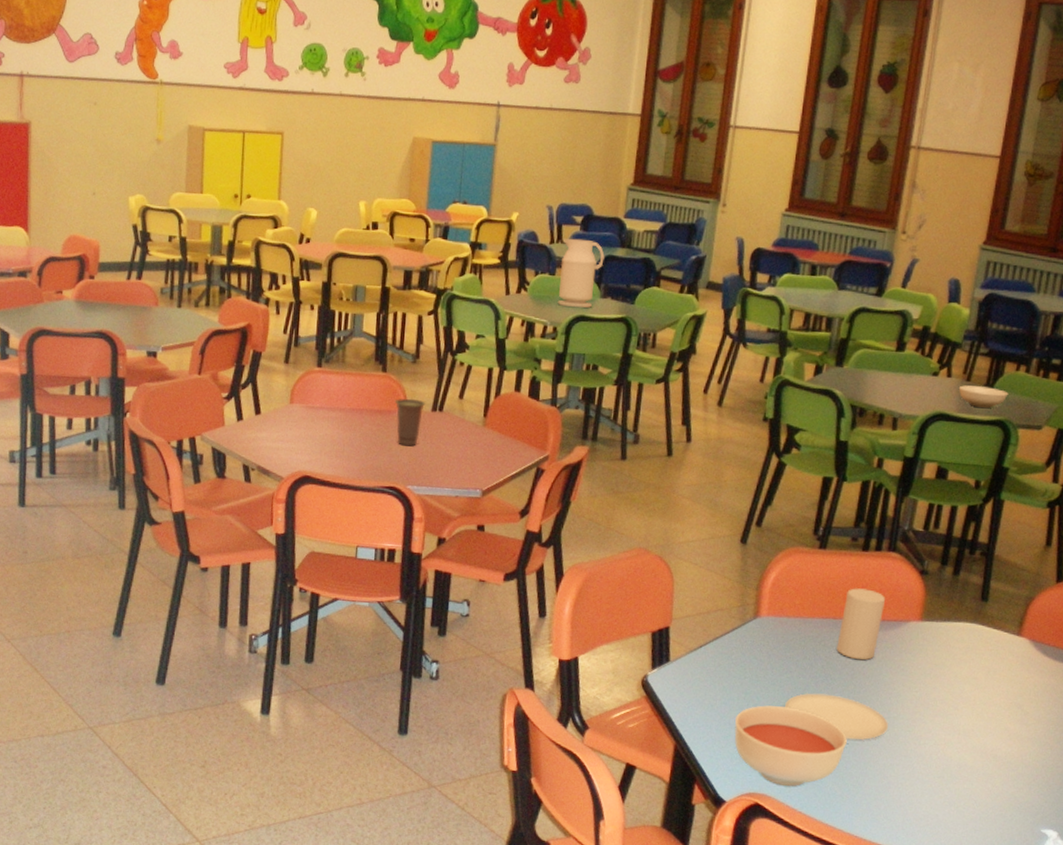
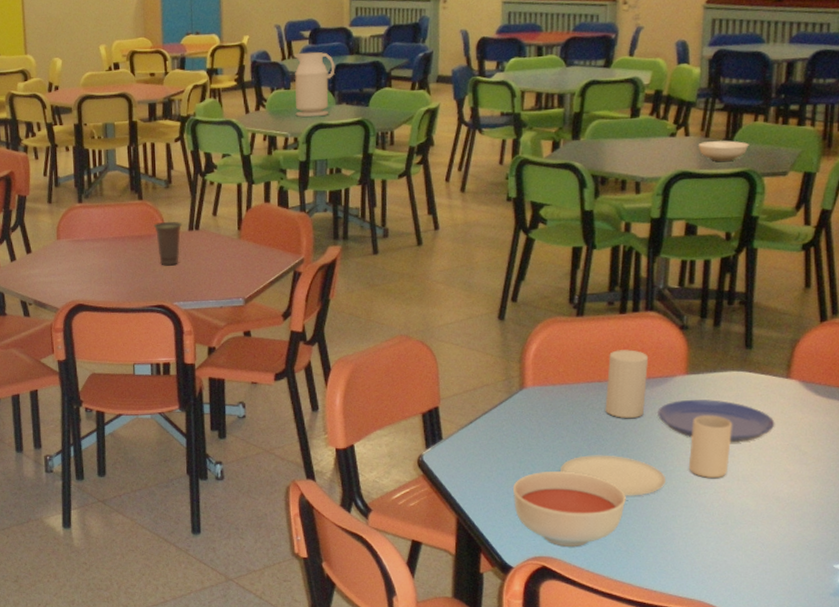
plate: none [888,646,1002,696] -> present [658,399,775,443]
cup: none [912,664,959,730] -> present [688,415,732,478]

